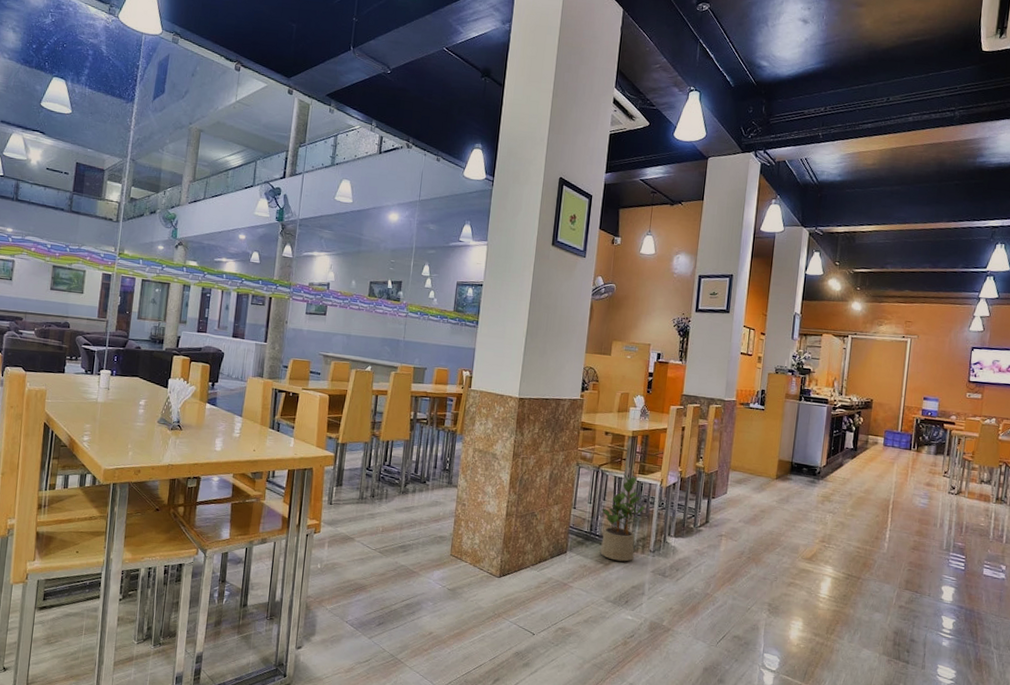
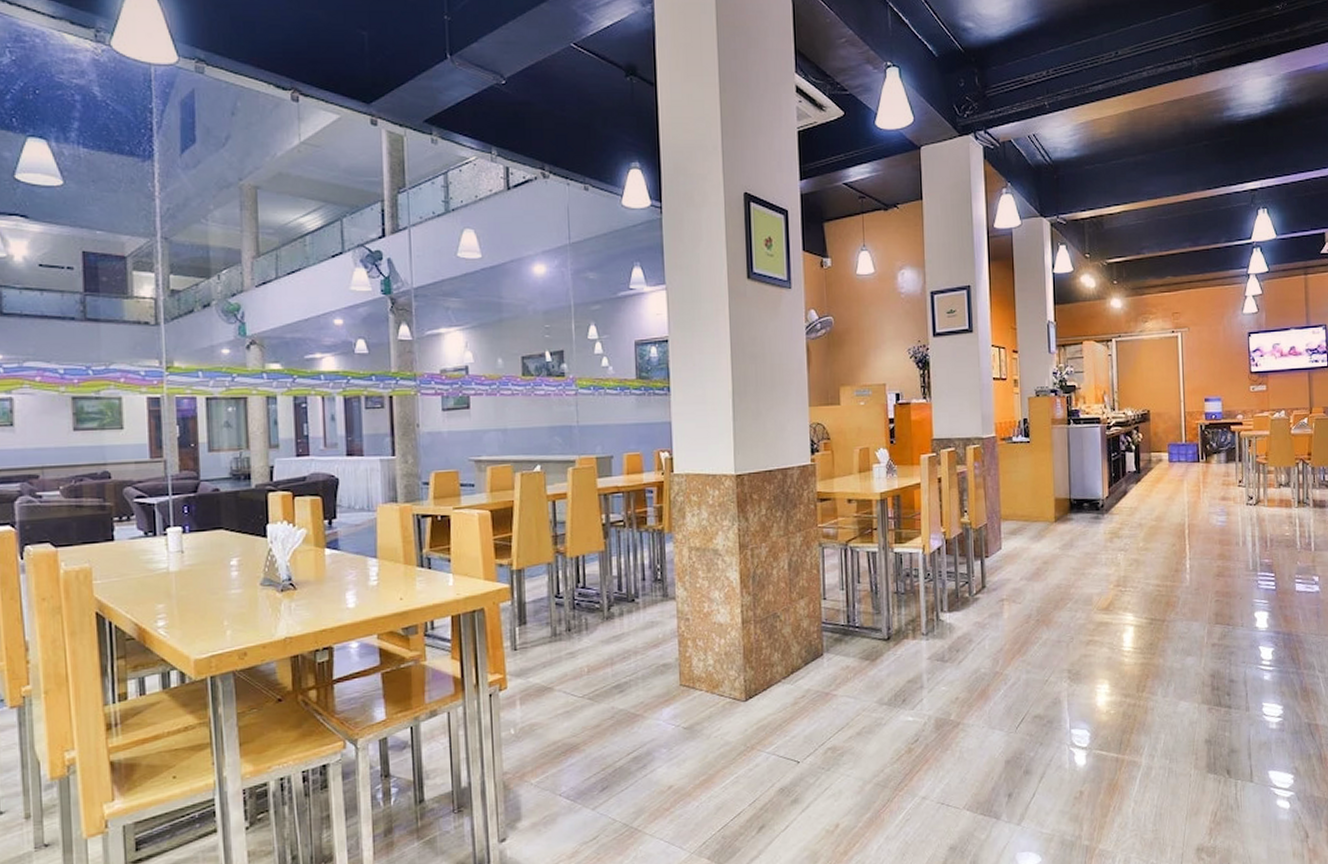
potted plant: present [600,475,645,562] -> none [857,548,909,654]

